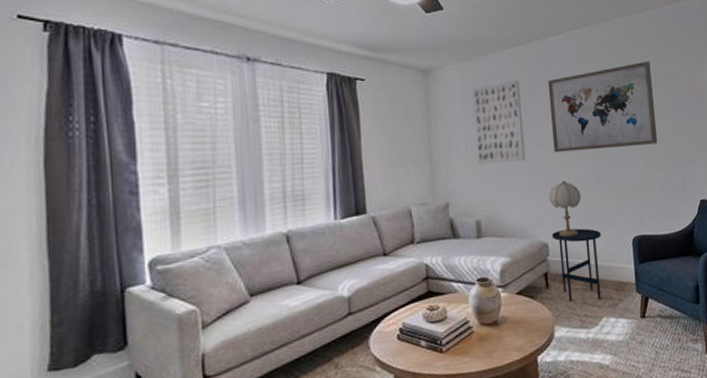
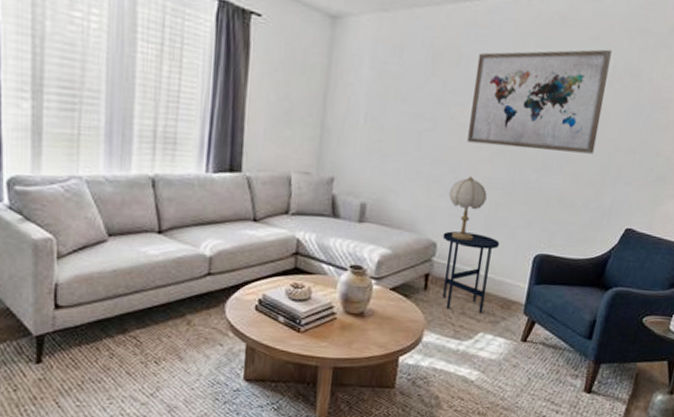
wall art: present [472,80,526,165] -> none [376,45,444,147]

